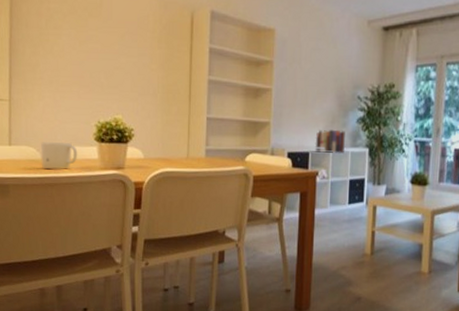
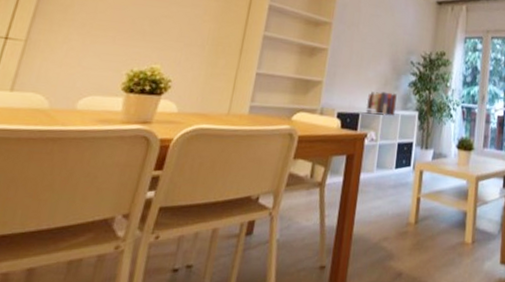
mug: present [40,142,78,170] -> none [46,89,98,122]

